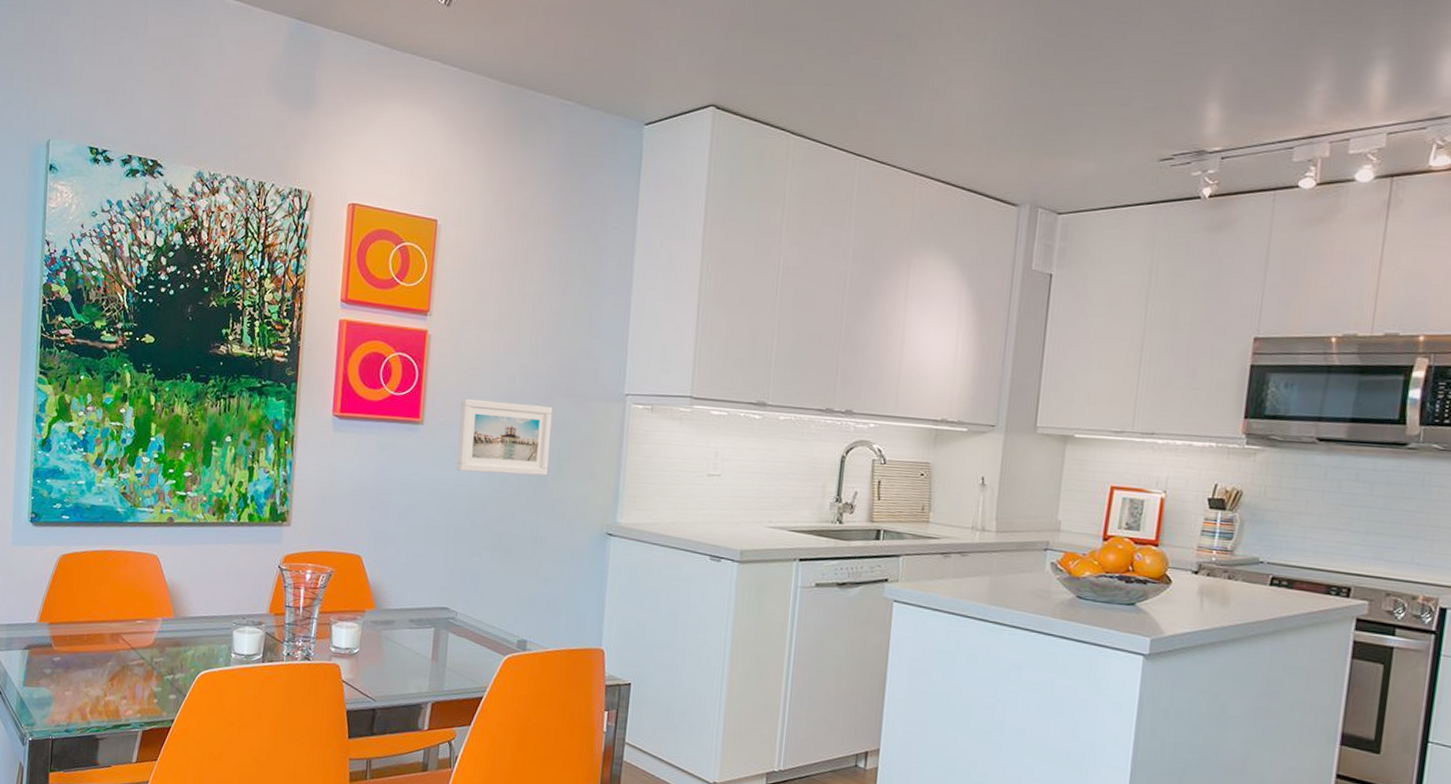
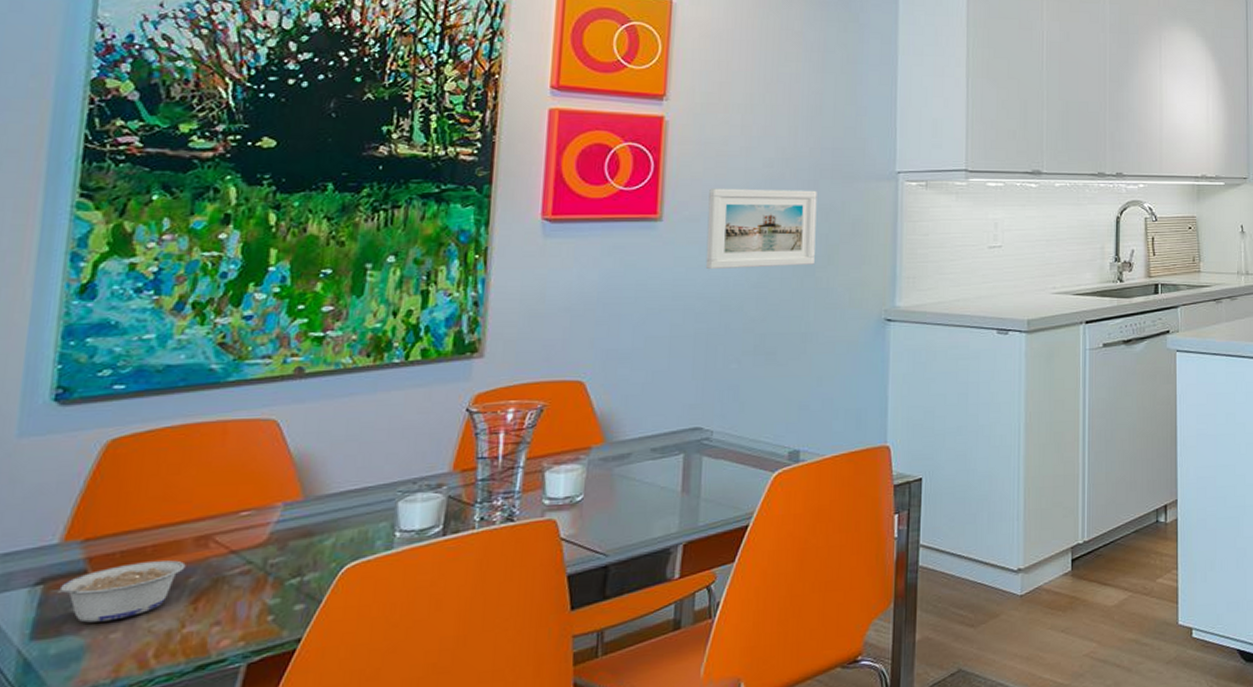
legume: none [32,645,106,683] -> present [48,560,186,623]

